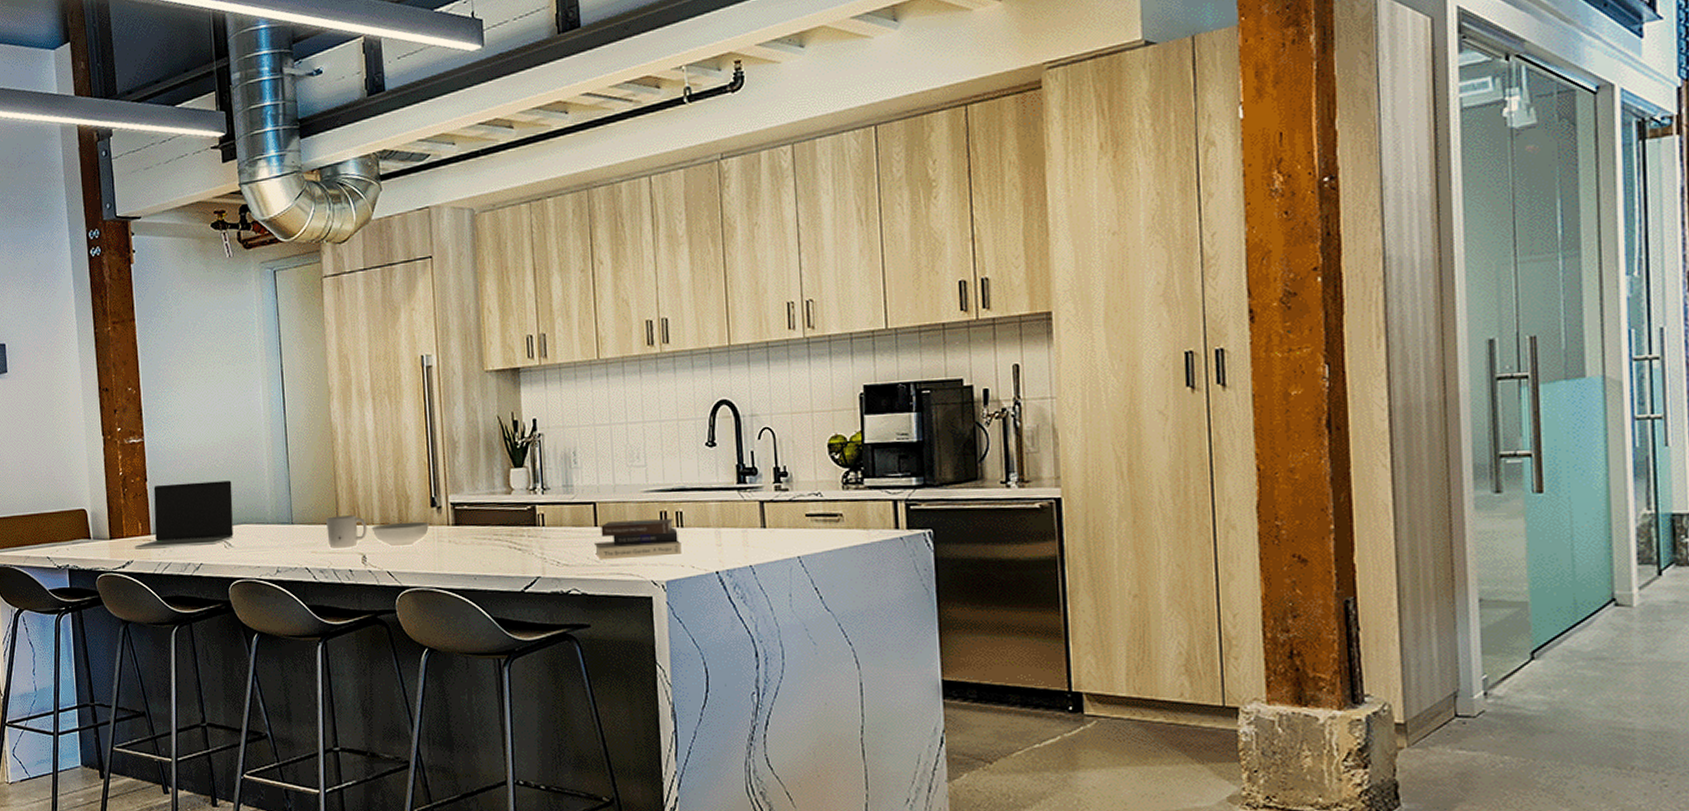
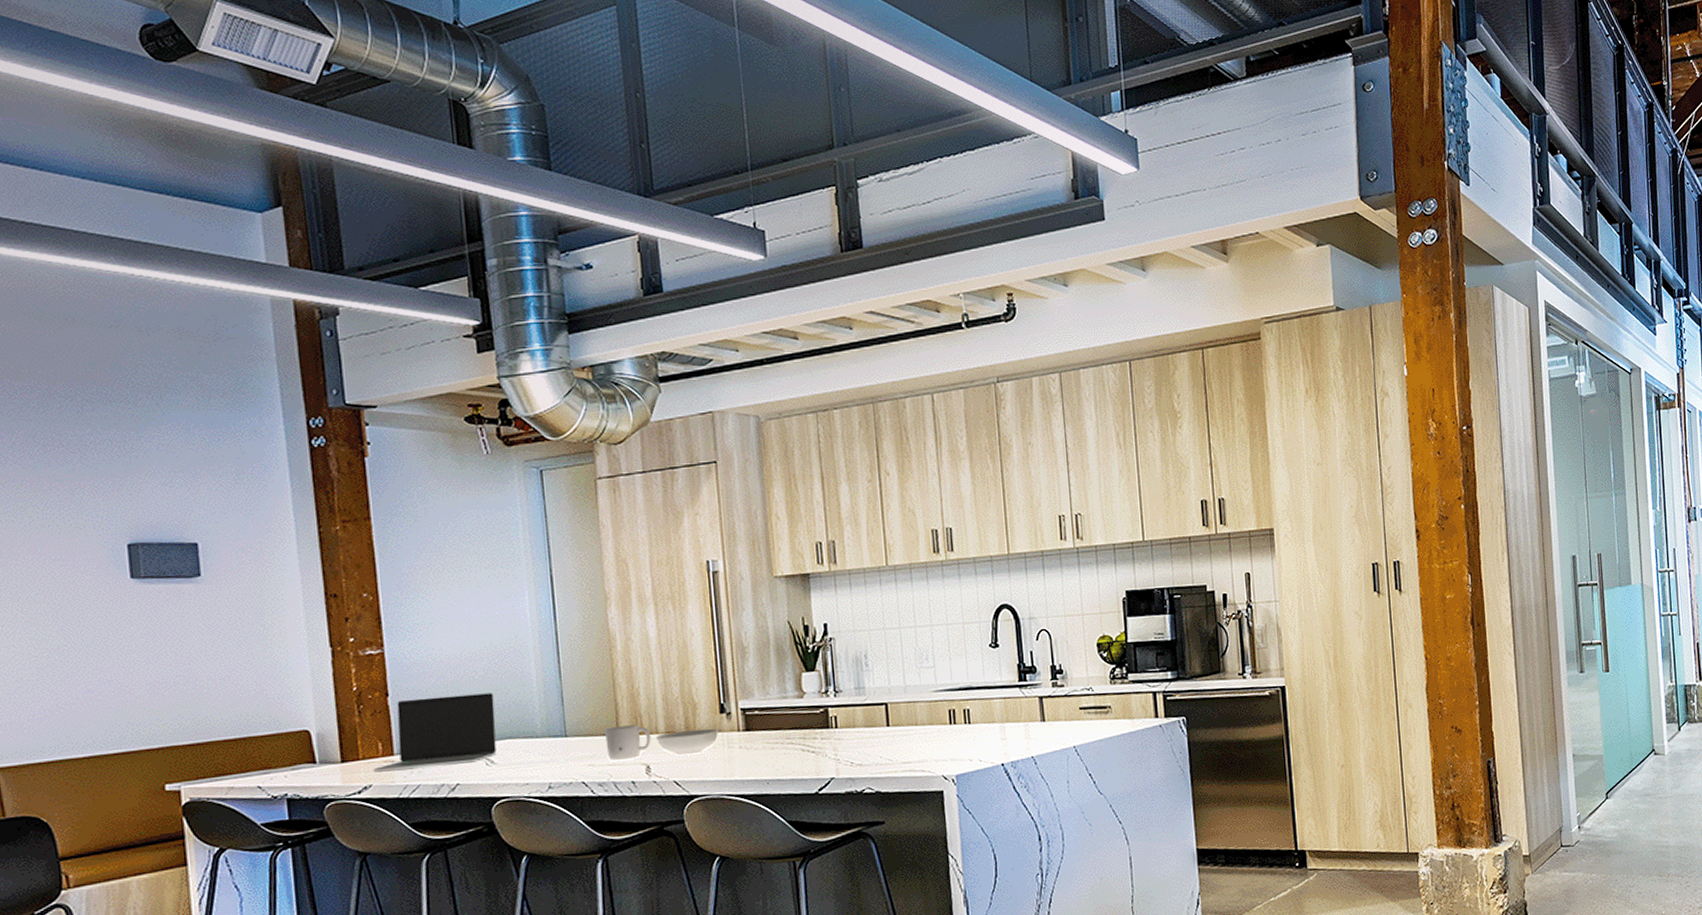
books: present [593,519,682,560] -> none [886,716,970,759]

